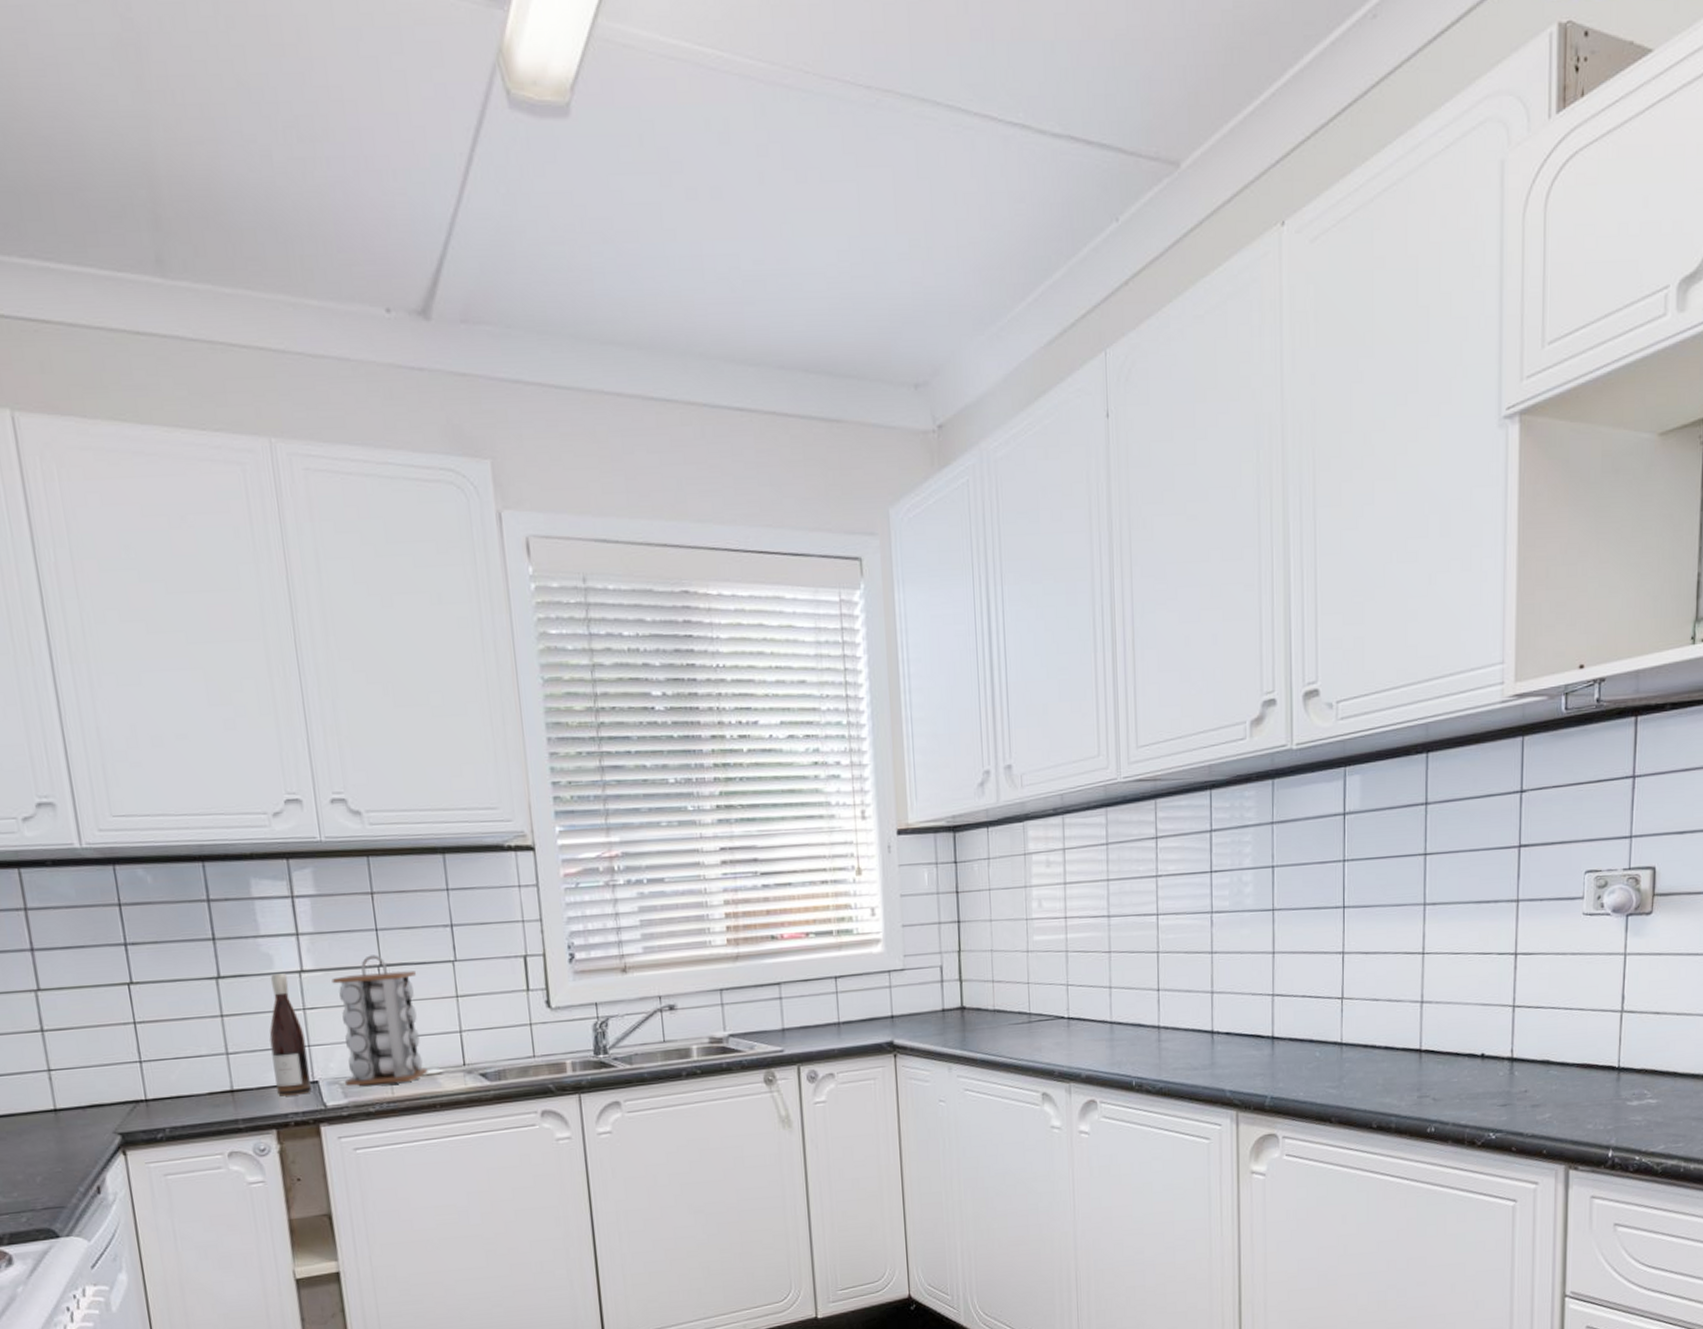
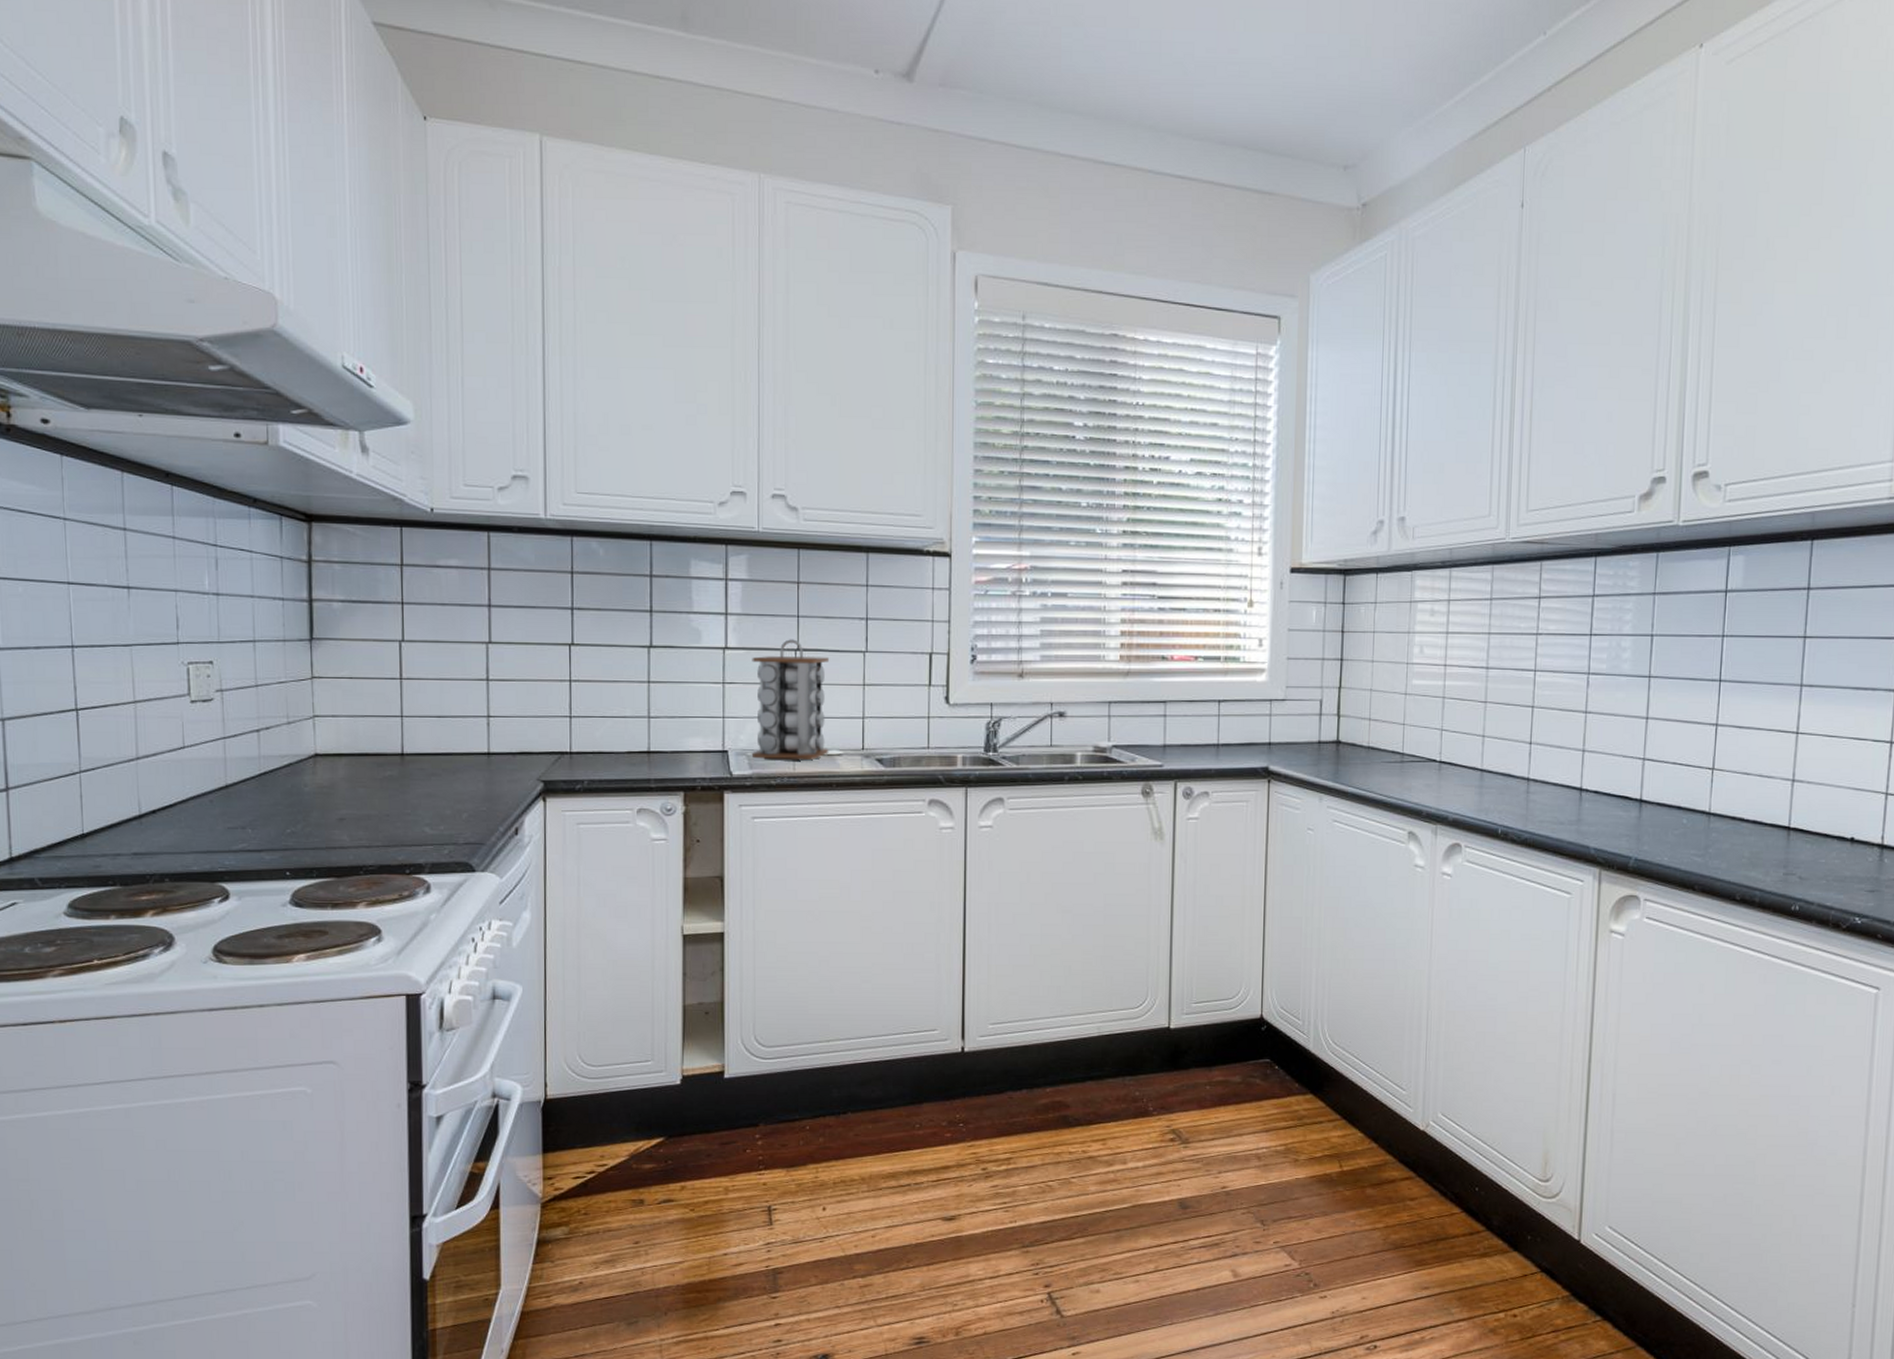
bottle: present [269,973,313,1096] -> none [689,648,722,762]

